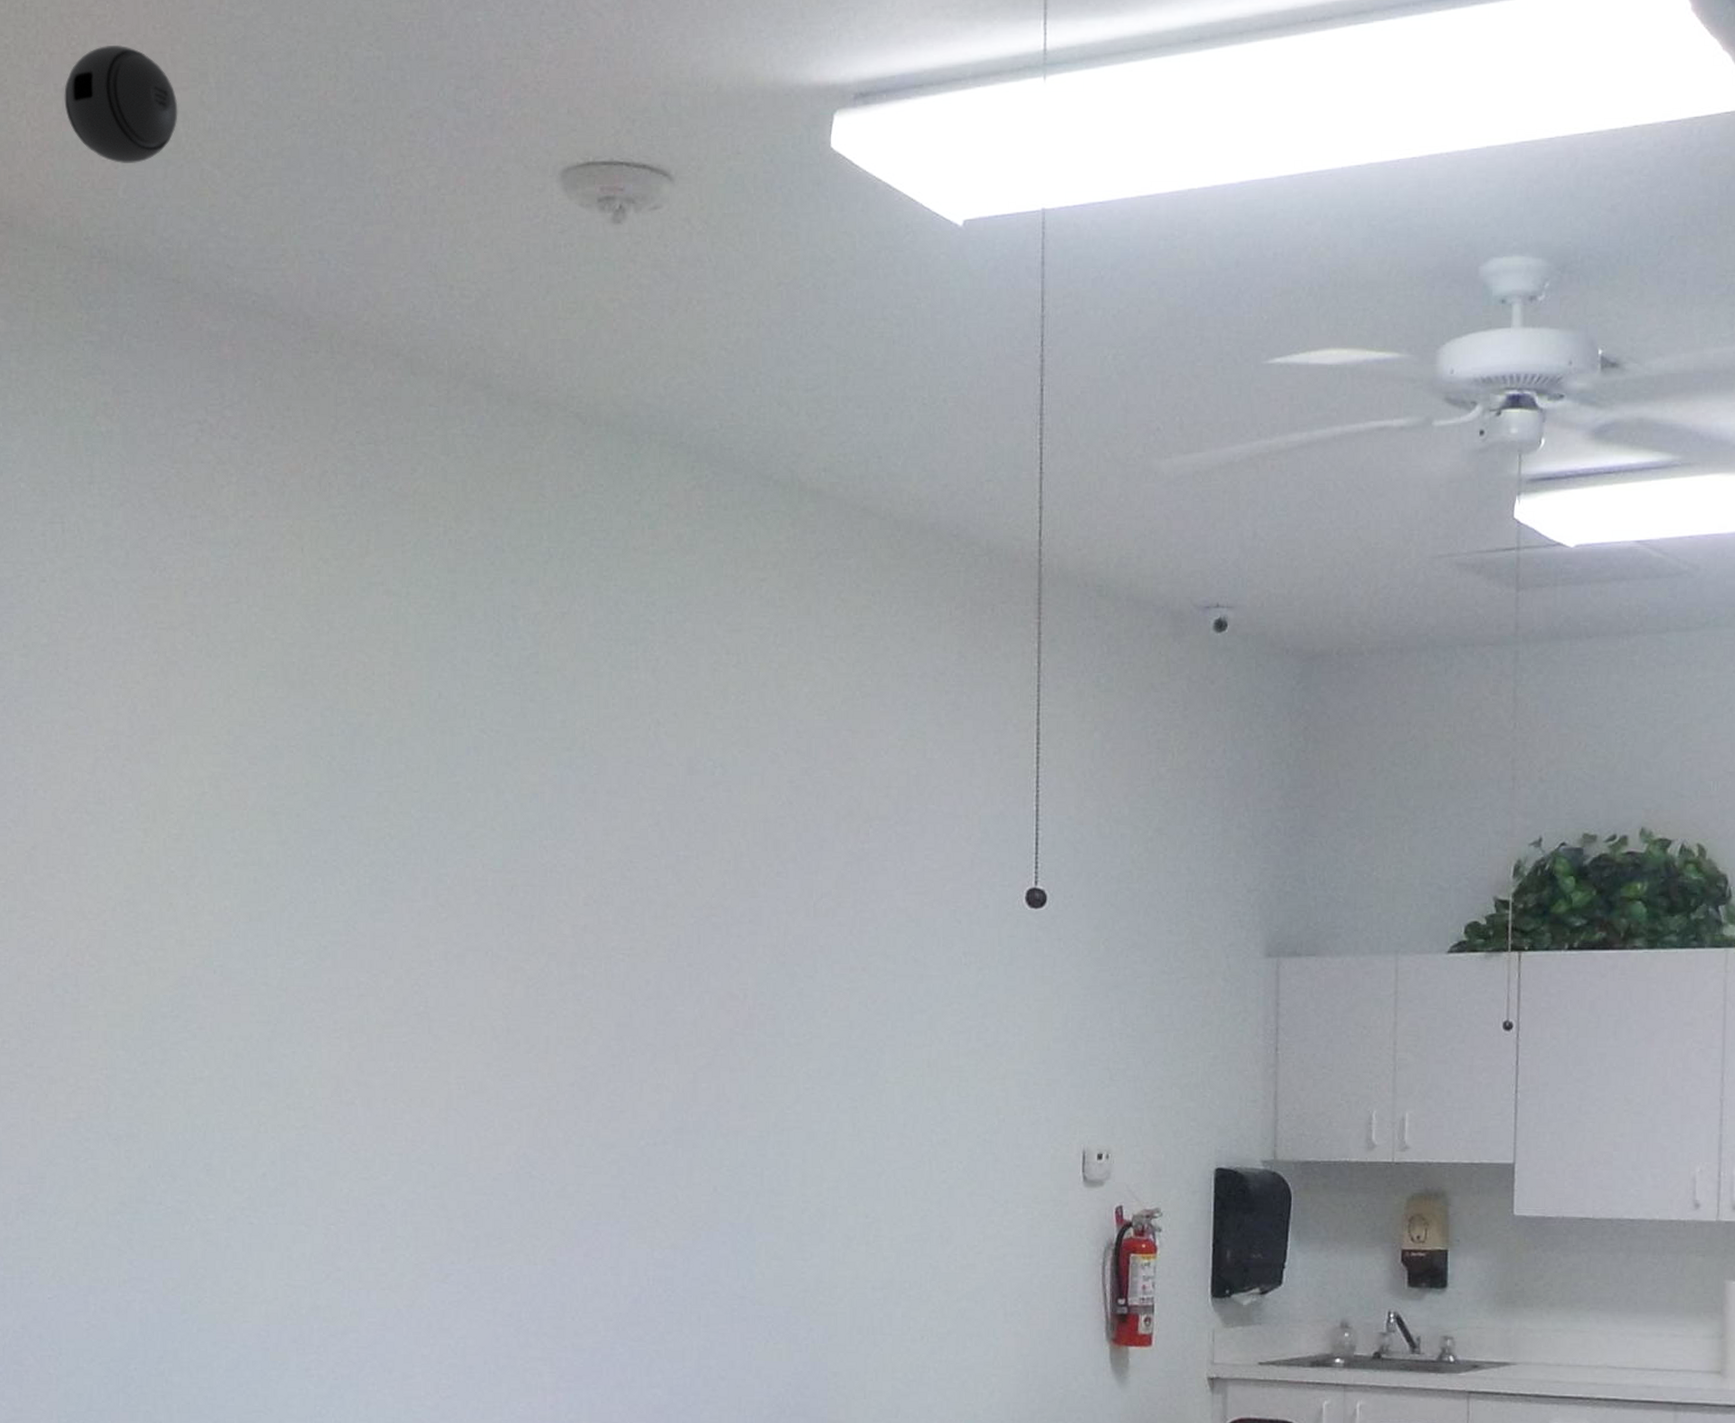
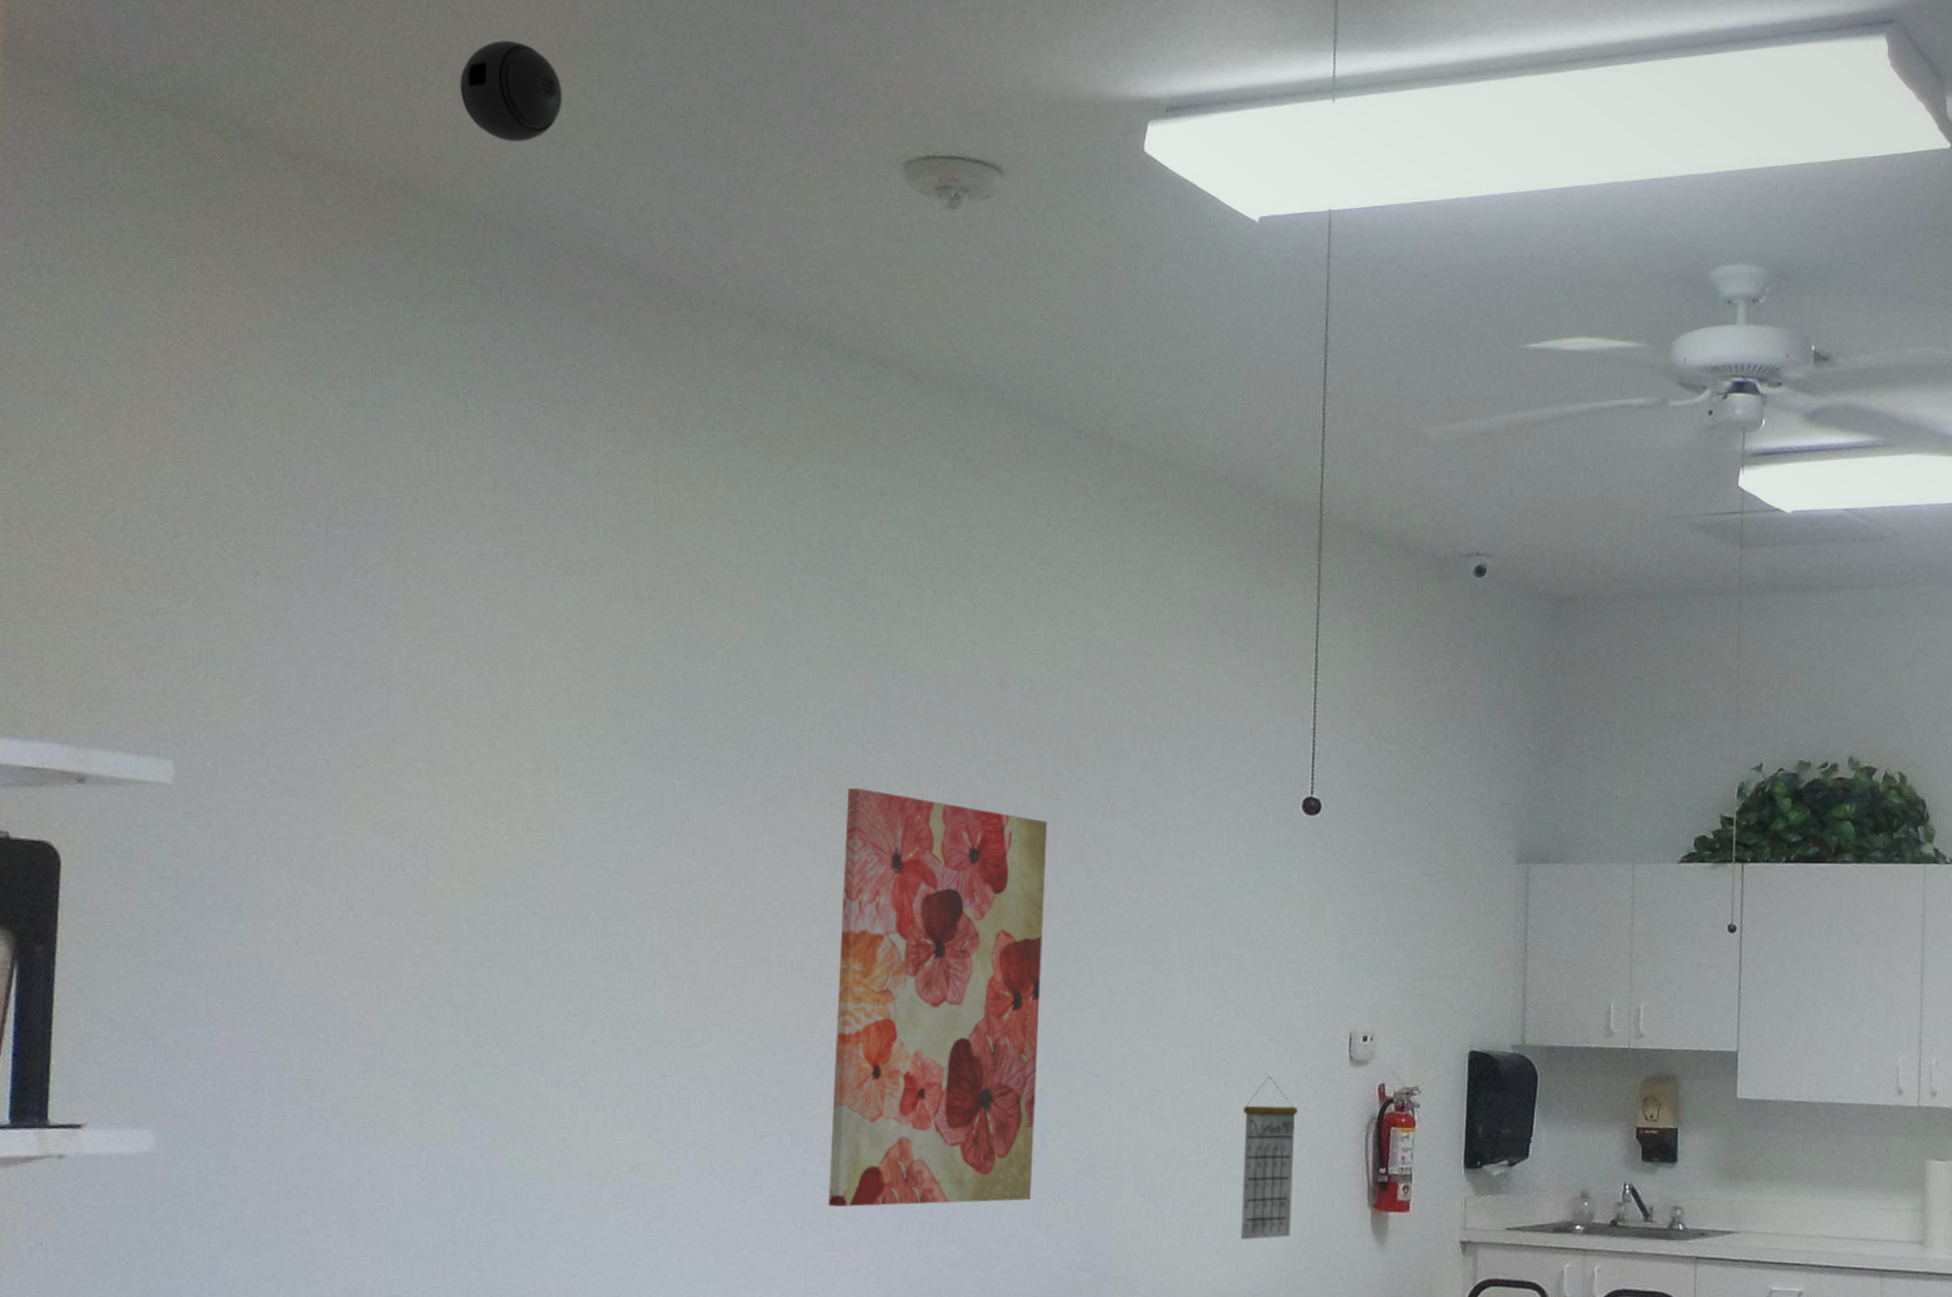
wall art: none [521,889,745,1350] -> present [827,788,1048,1207]
calendar: none [966,1199,1028,1380] -> present [1240,1075,1298,1240]

